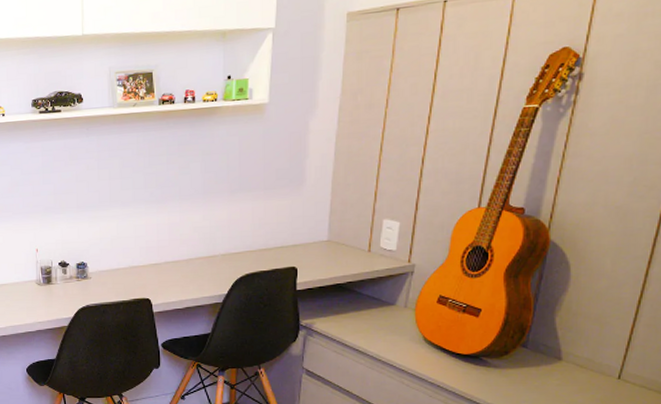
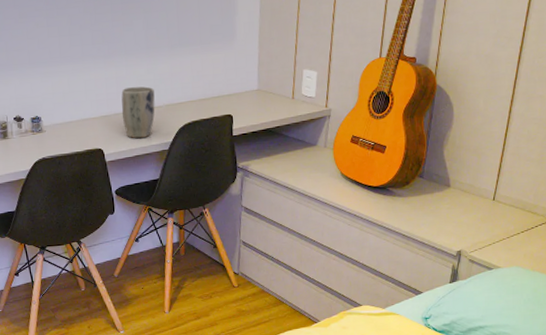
plant pot: none [173,234,210,290] -> present [121,86,155,139]

